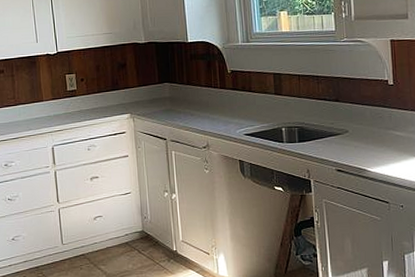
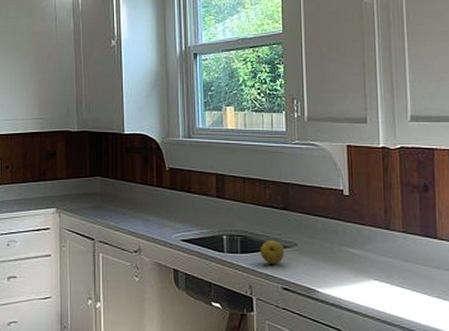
fruit: none [315,129,338,150] -> present [260,240,285,264]

